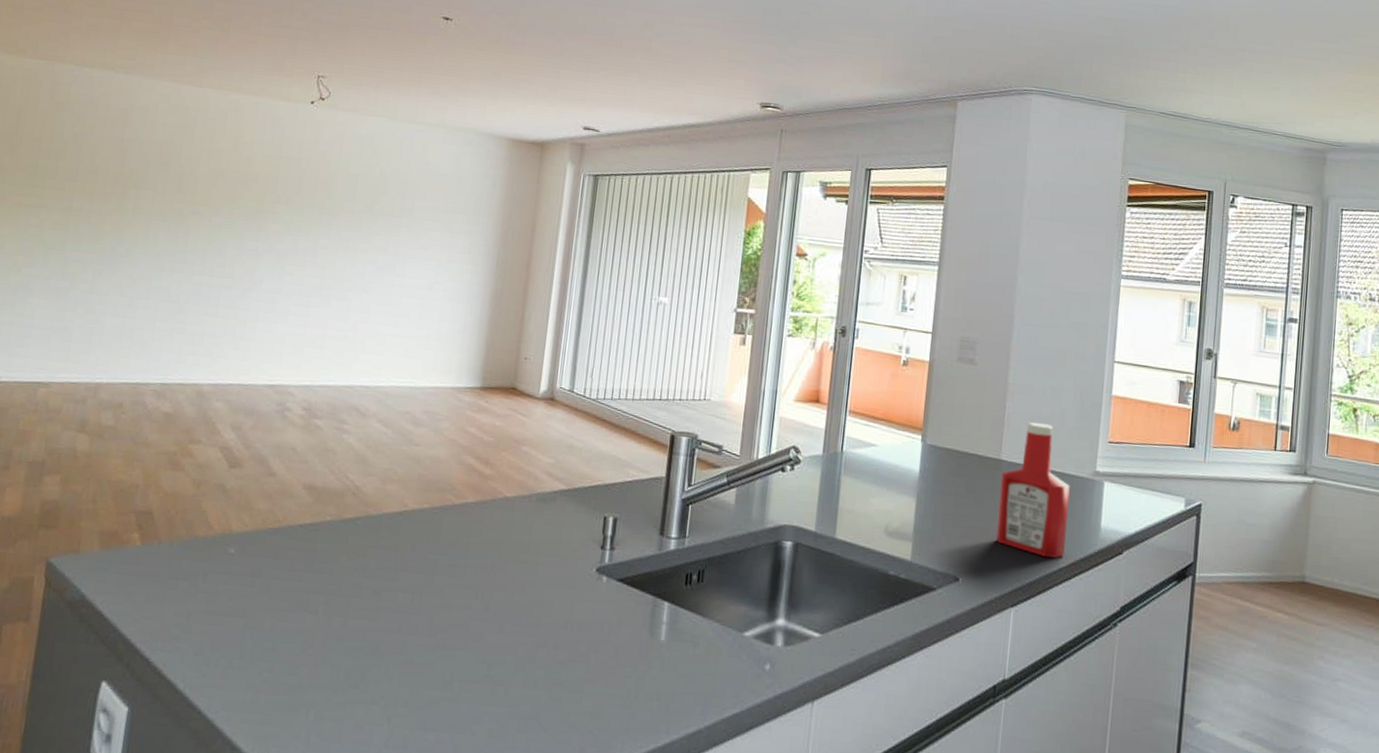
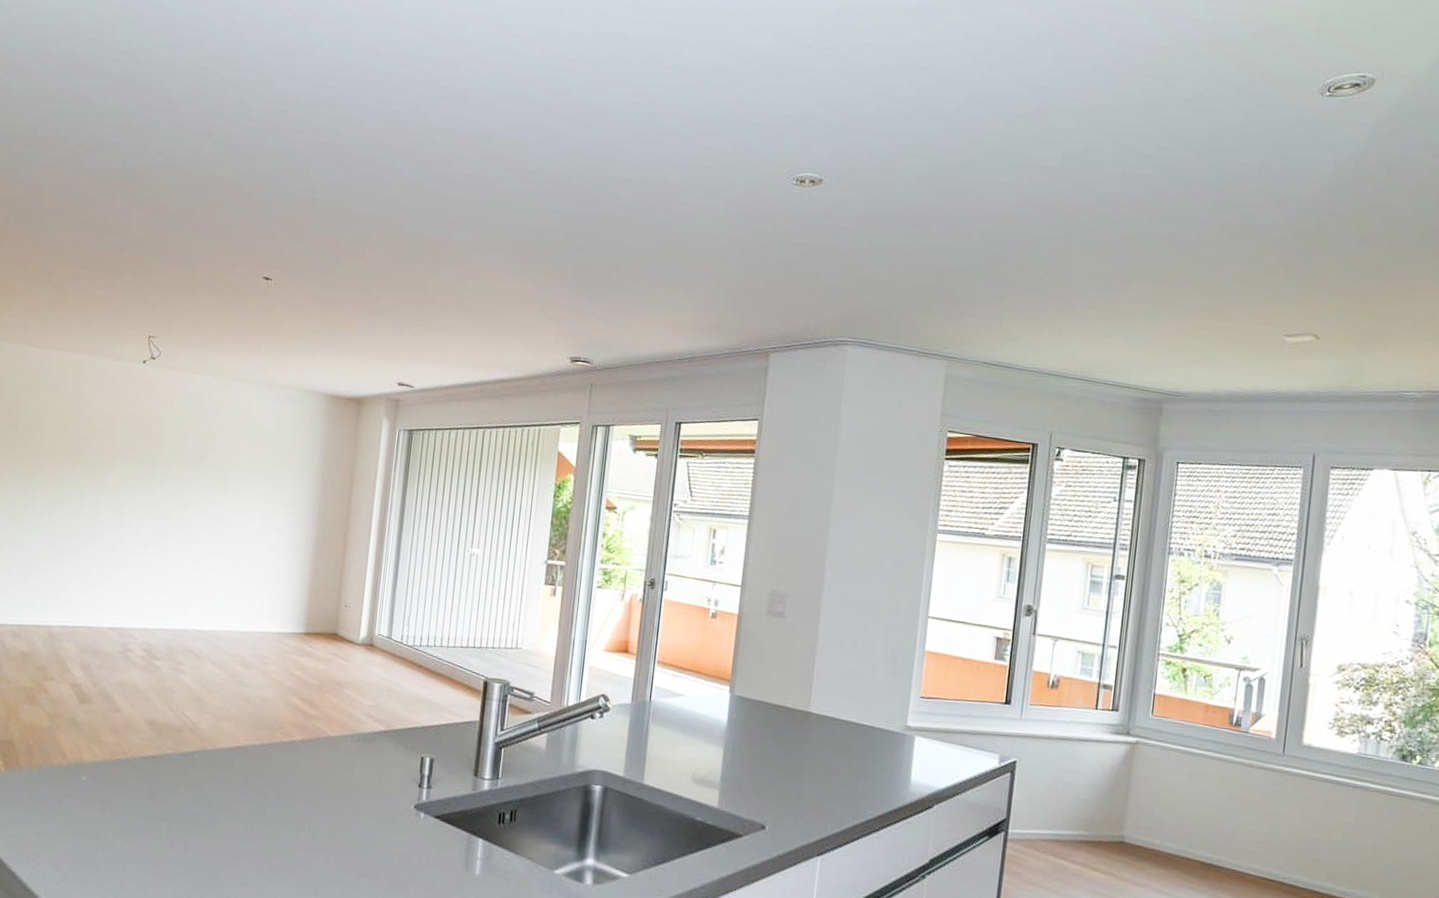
ketchup bottle: present [995,422,1070,558] -> none [803,676,880,810]

